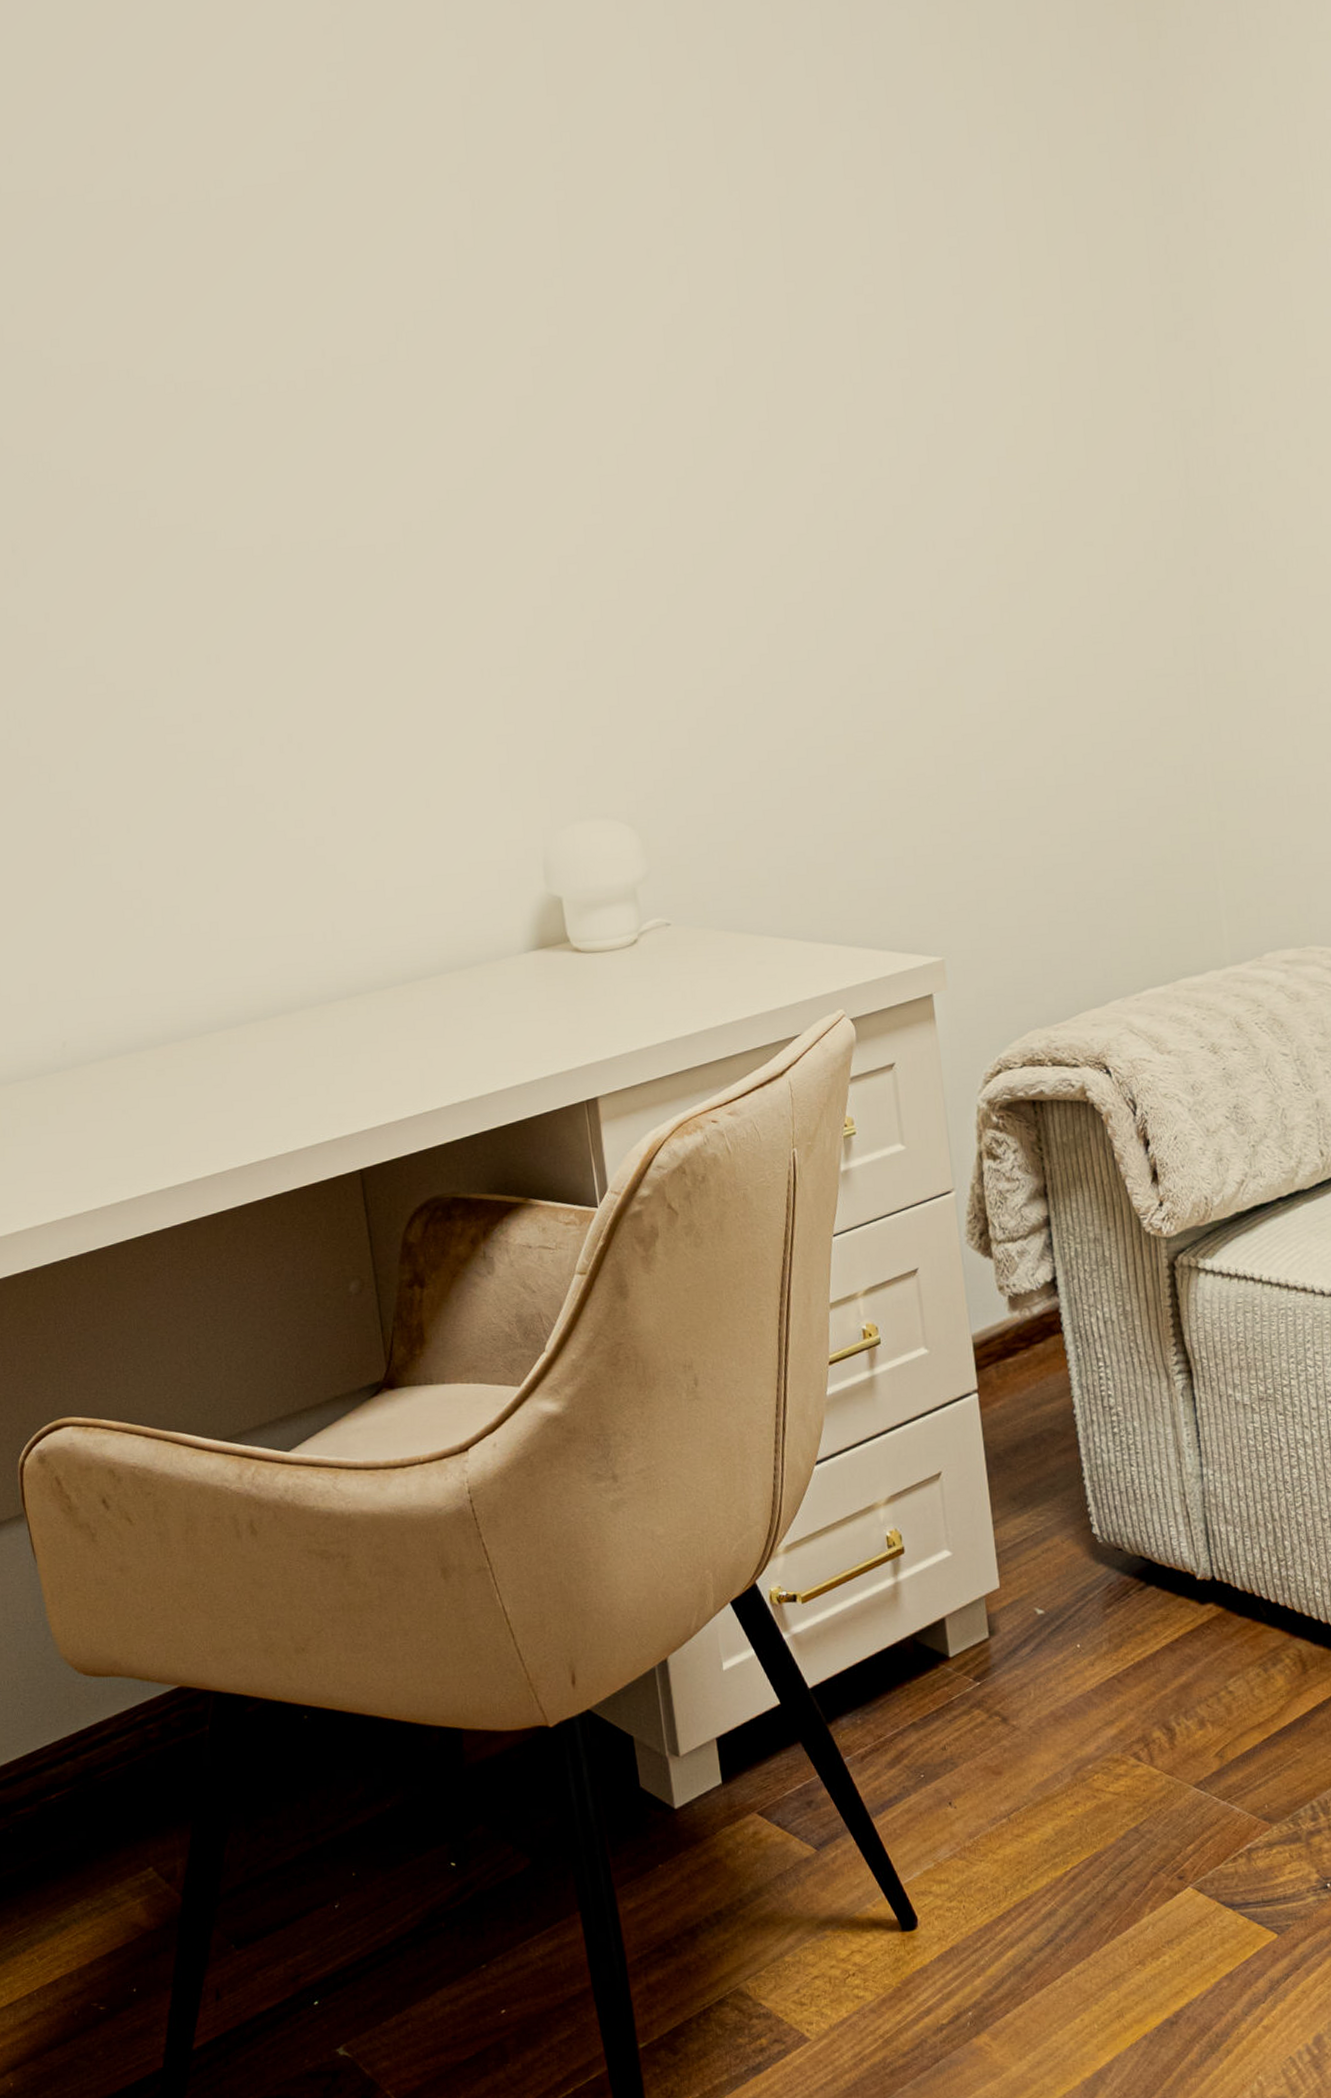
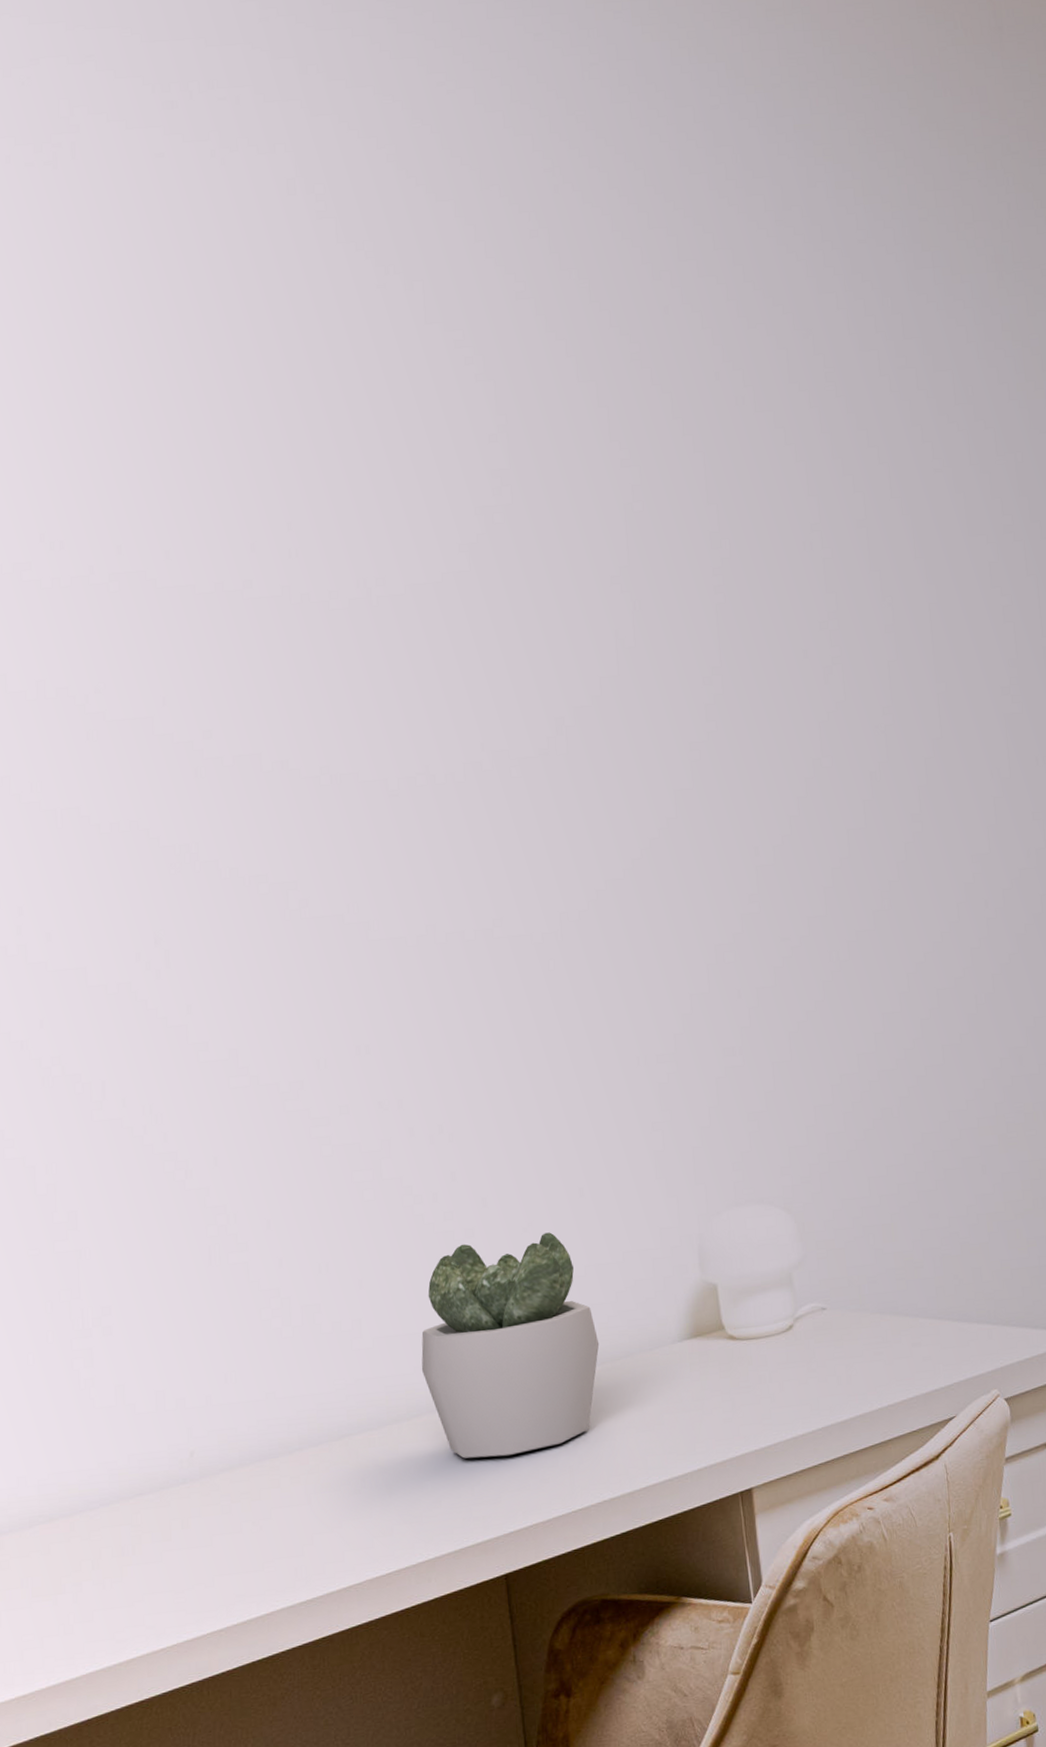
succulent plant: none [276,842,447,1059] -> present [421,1232,600,1459]

